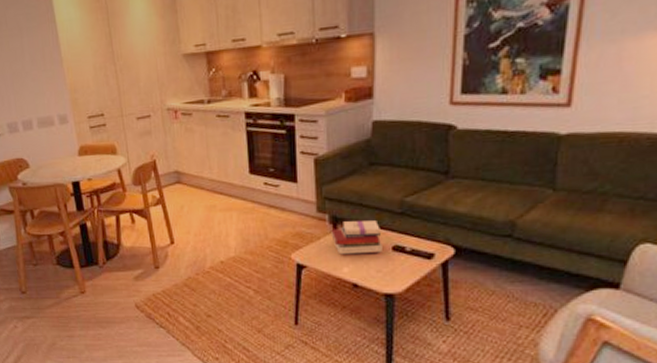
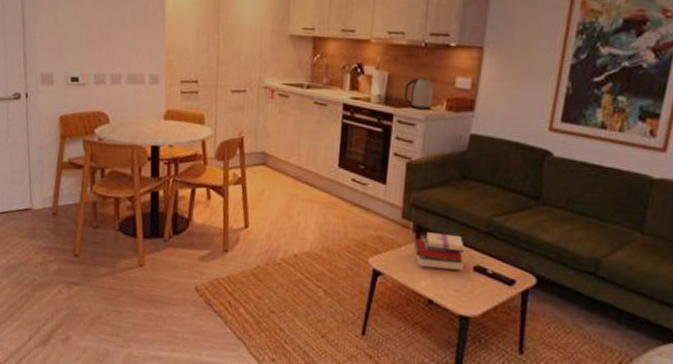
kettle: none [302,73,330,107] -> present [403,78,434,111]

